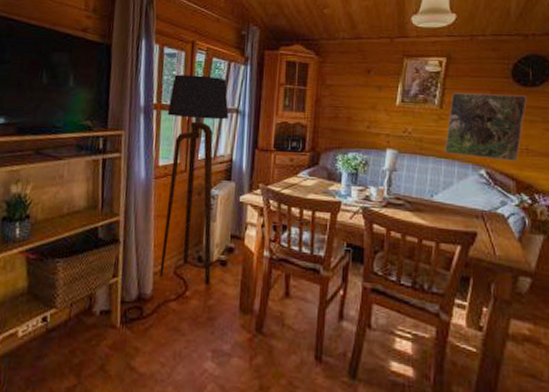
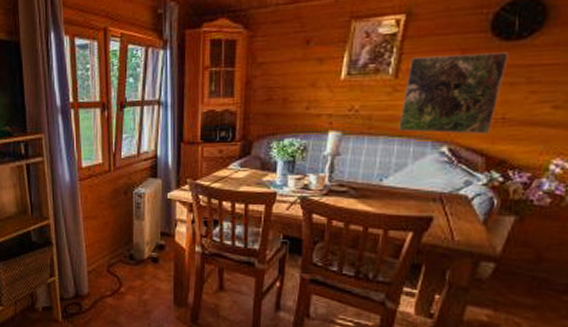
floor lamp: present [159,74,229,285] -> none [85,66,150,281]

